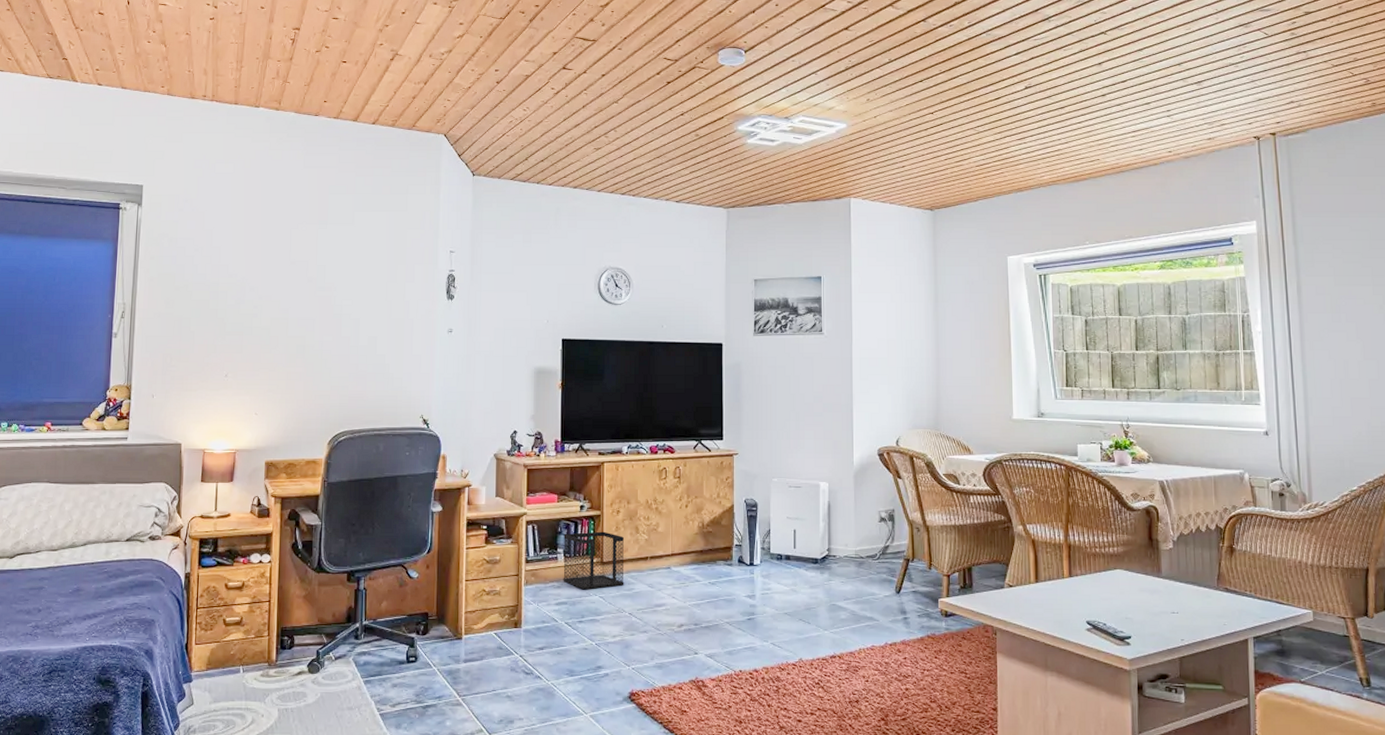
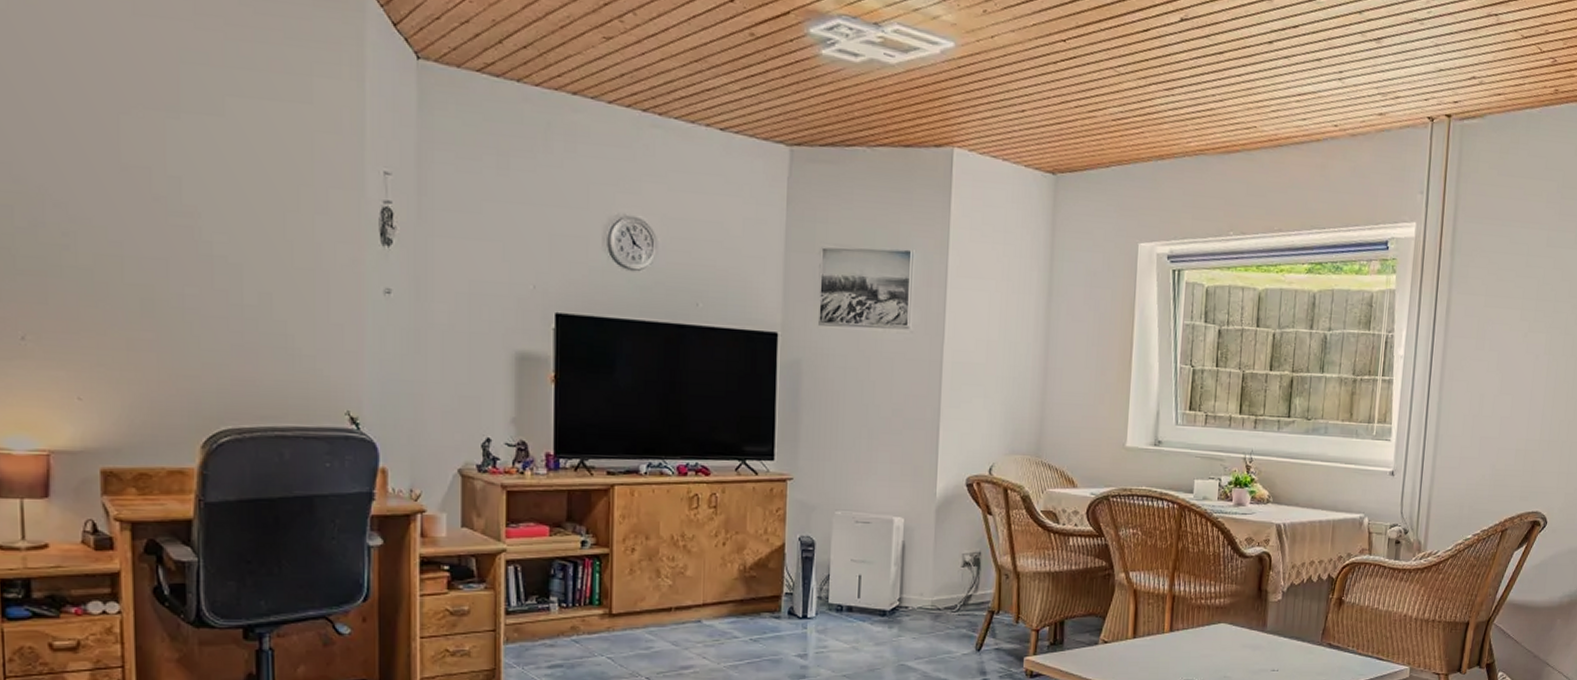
wastebasket: present [563,531,625,590] -> none [557,574,642,649]

